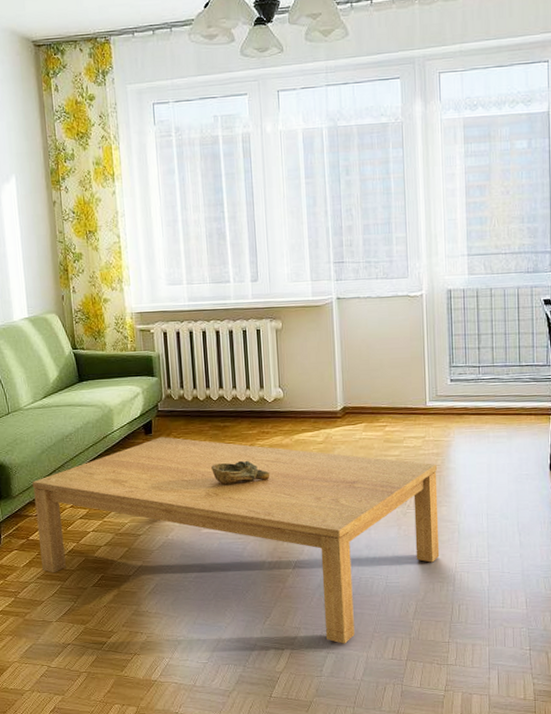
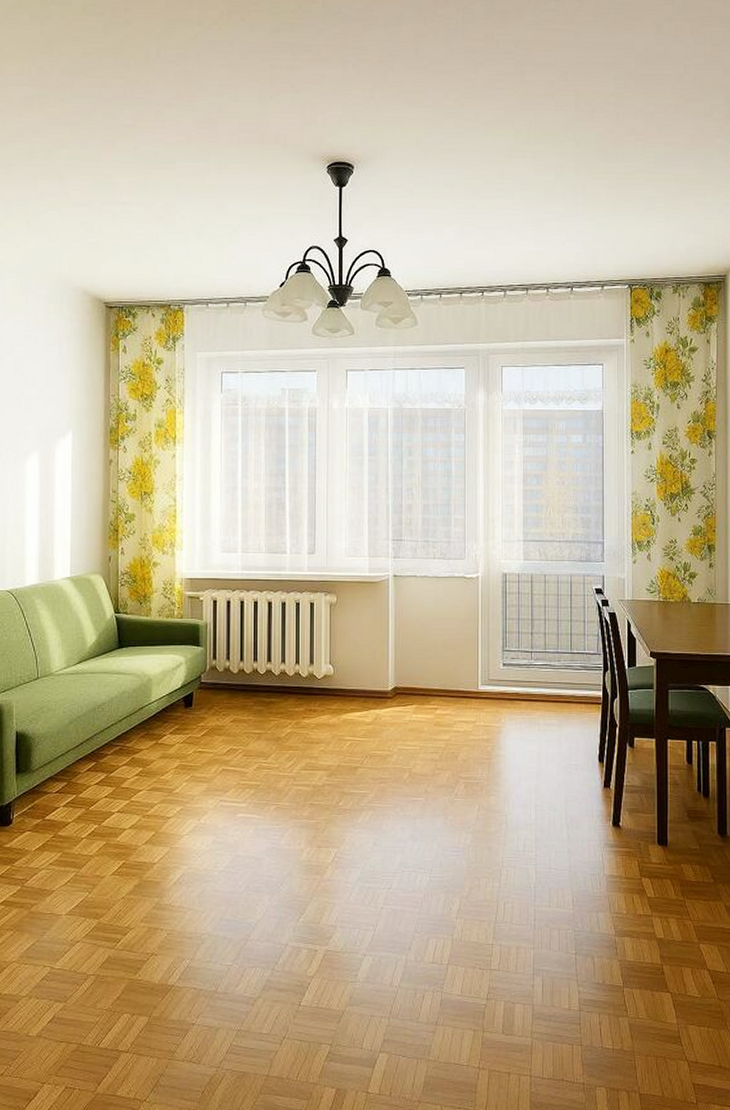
coffee table: present [32,437,440,644] -> none [55,711,486,945]
decorative bowl: present [211,460,270,484] -> none [253,739,315,764]

